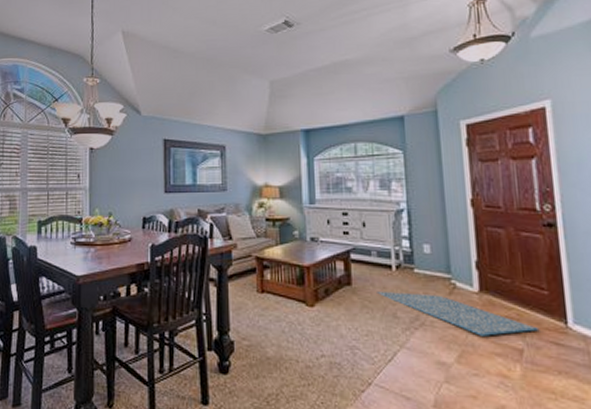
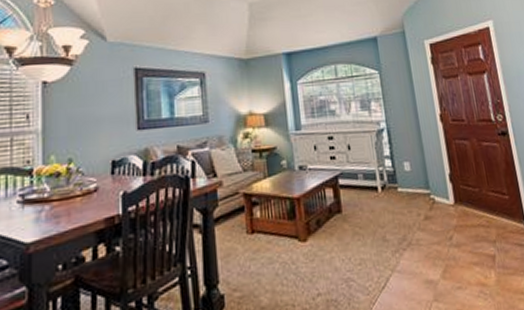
rug: present [377,292,540,336] -> none [366,211,506,248]

